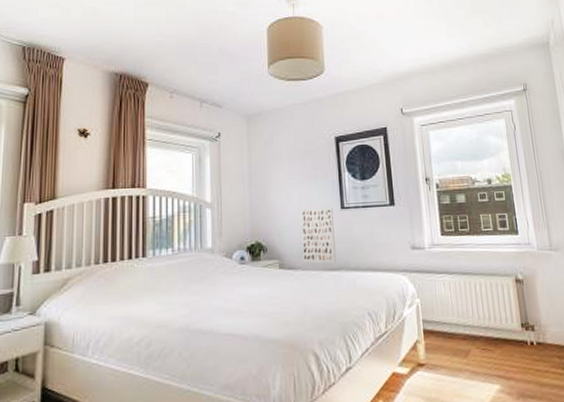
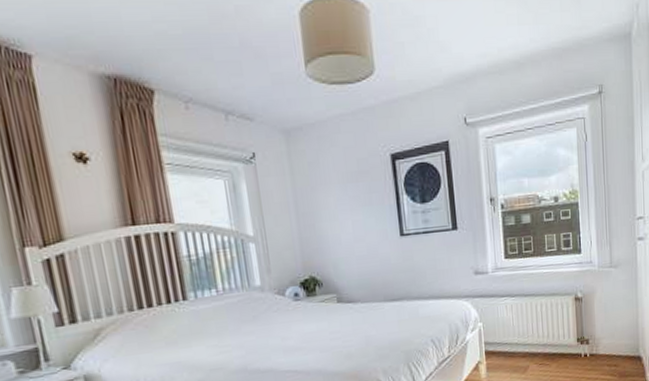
wall art: present [301,207,336,264] -> none [356,234,397,296]

